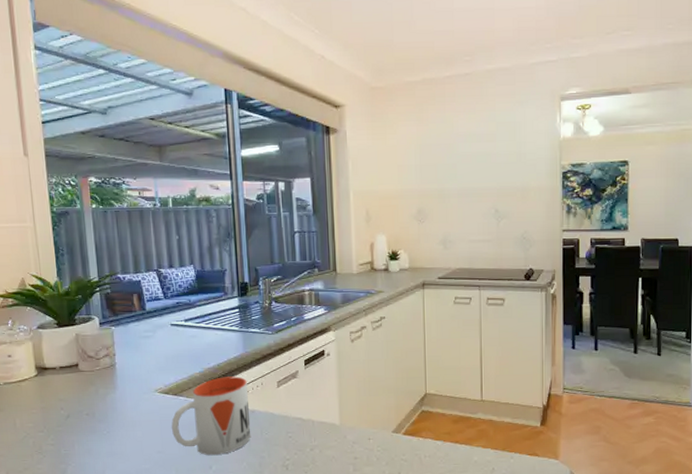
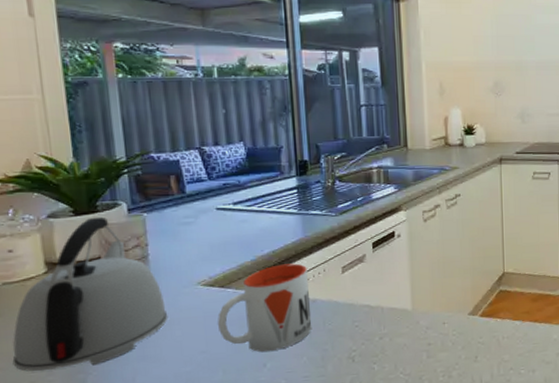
kettle: none [11,329,131,460] -> present [12,216,168,372]

